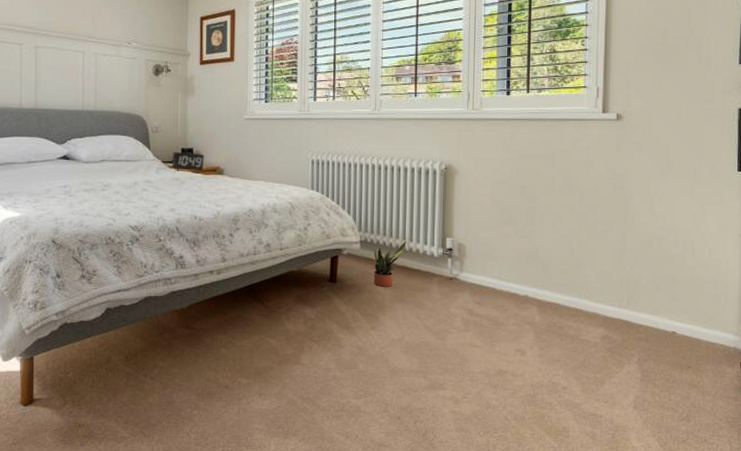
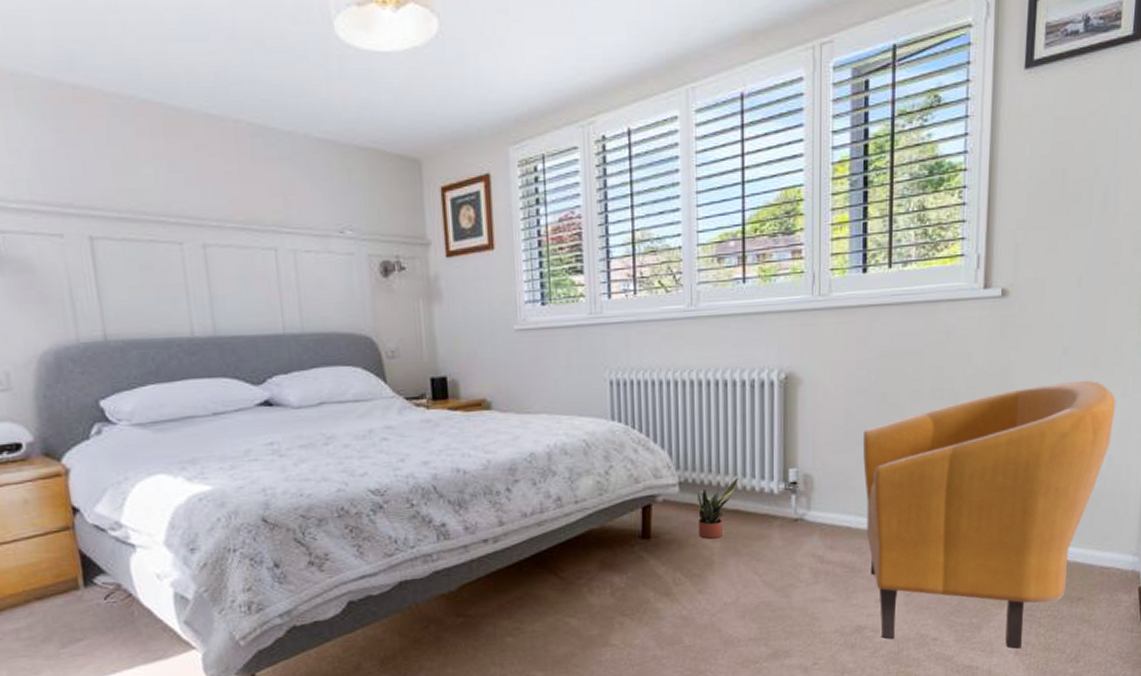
alarm clock: present [172,152,204,170] -> none [419,382,464,407]
armchair: none [505,189,714,404] -> present [862,381,1116,649]

